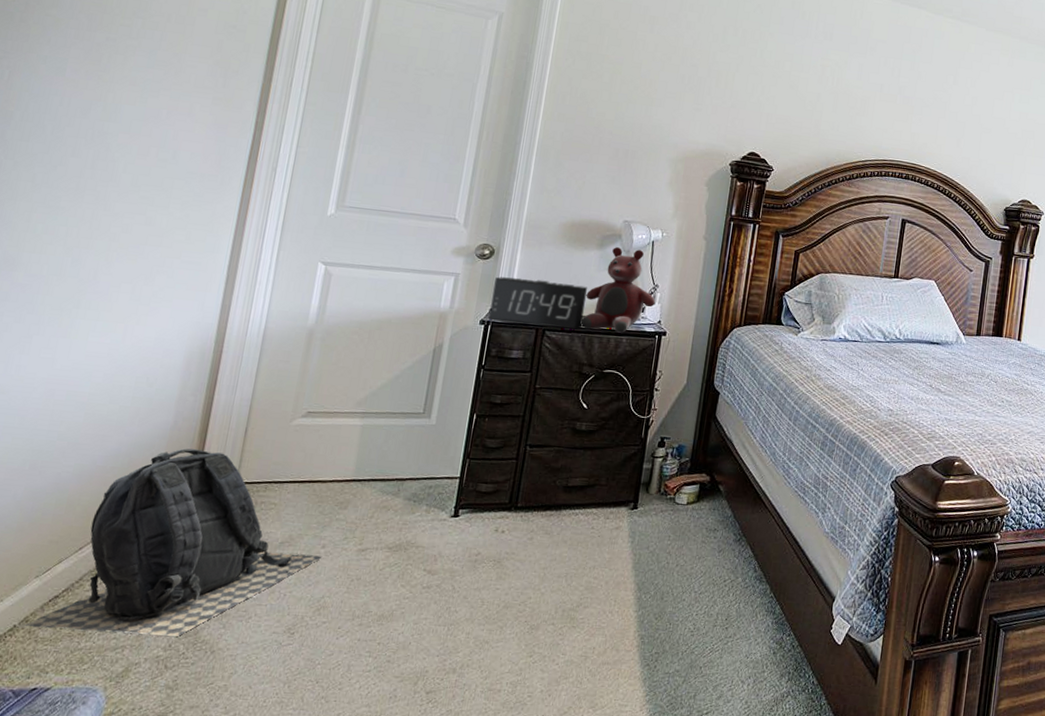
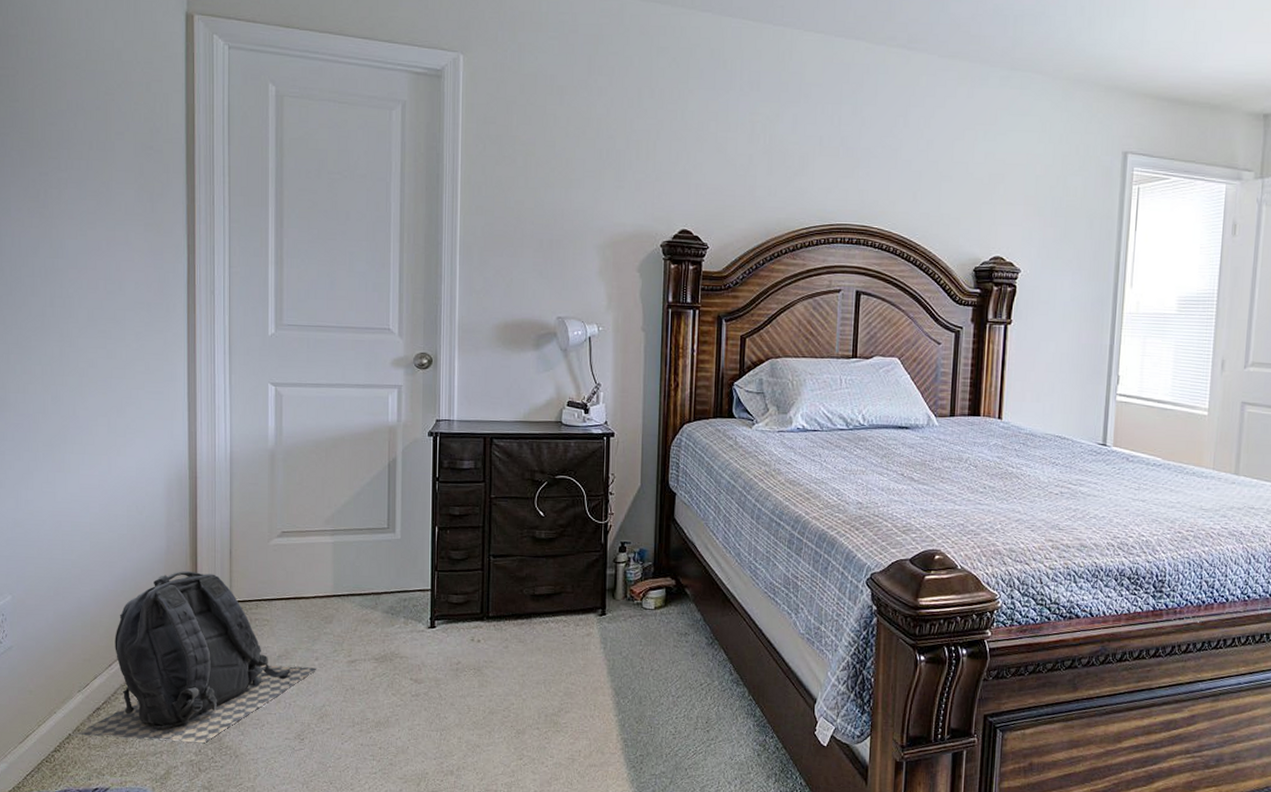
alarm clock: present [489,276,587,330] -> none [436,385,530,437]
teddy bear: present [581,247,656,333] -> none [528,346,600,437]

